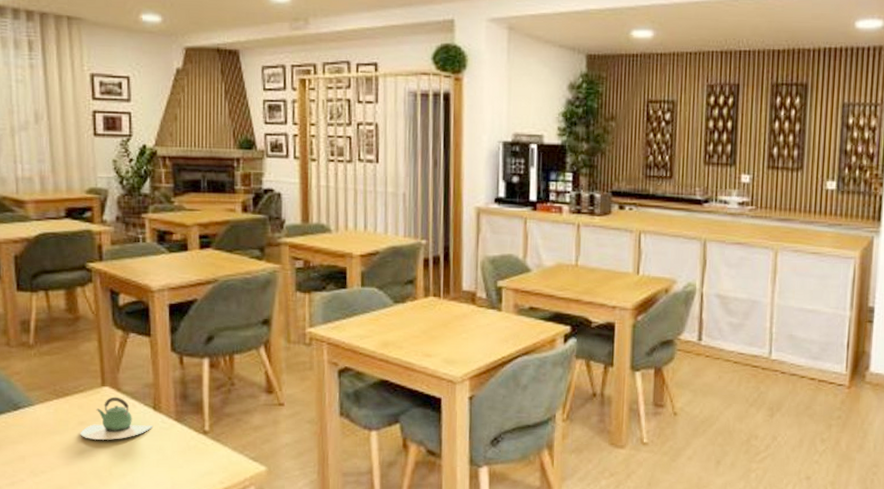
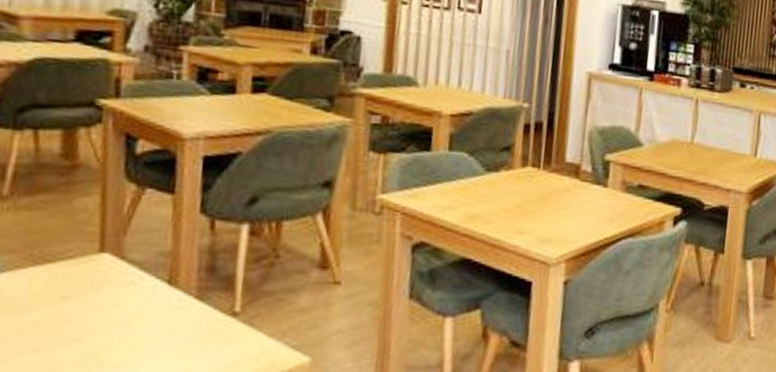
teapot: present [80,397,154,440] -> none [61,266,166,321]

